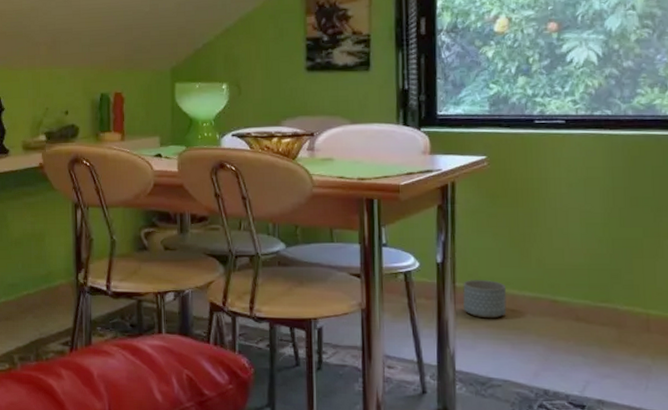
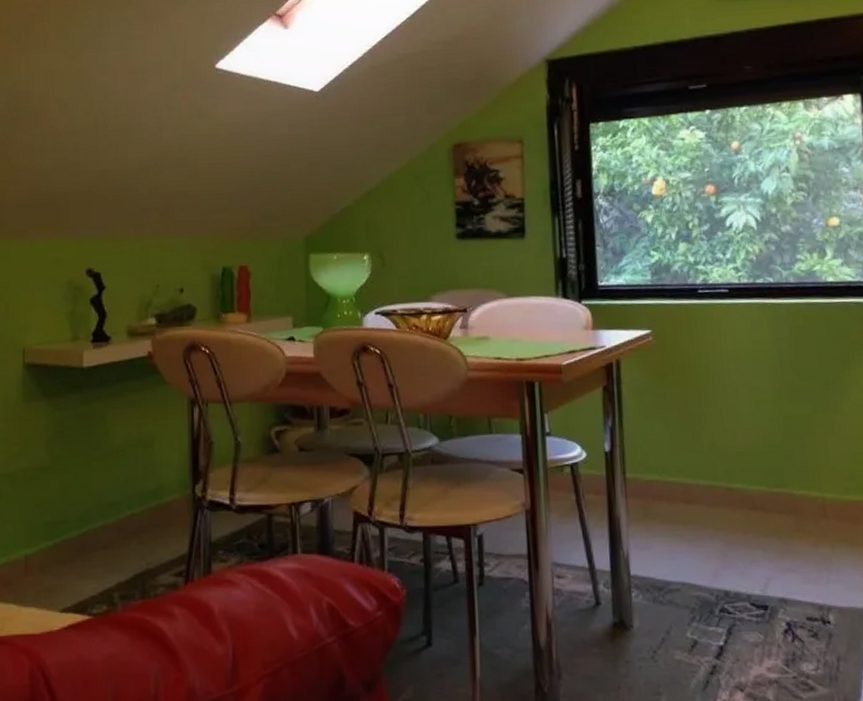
planter: present [463,280,507,319] -> none [633,469,681,513]

